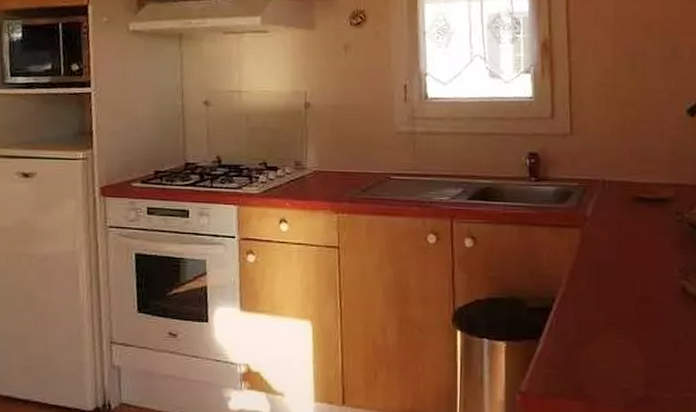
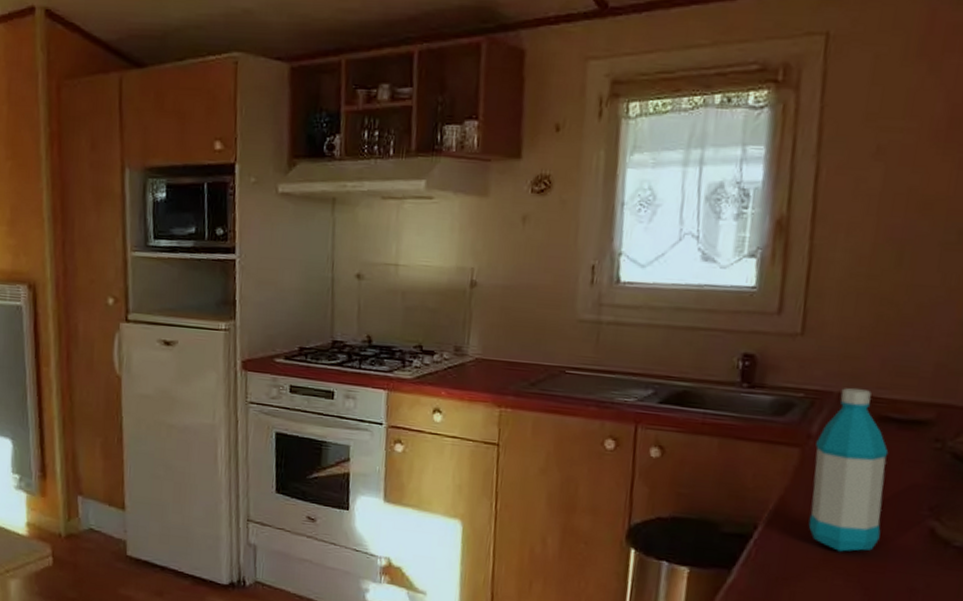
water bottle: none [591,175,647,314] -> present [808,387,889,552]

